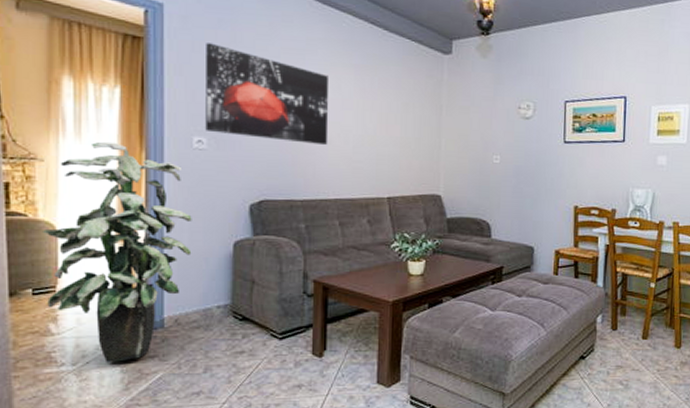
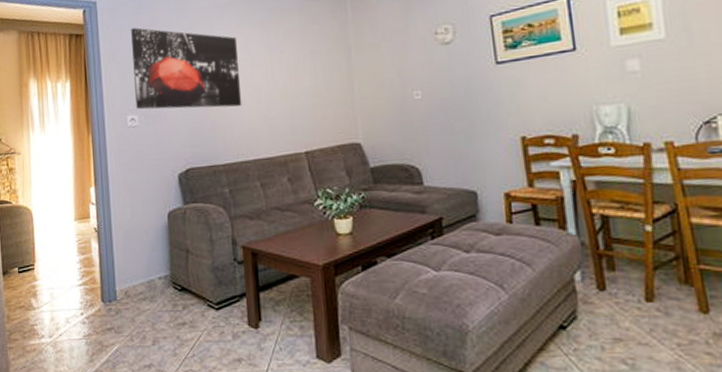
indoor plant: present [42,141,192,363] -> none [22,130,134,336]

